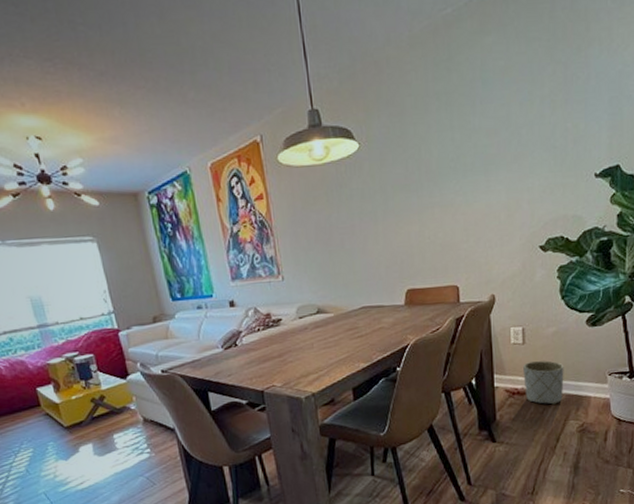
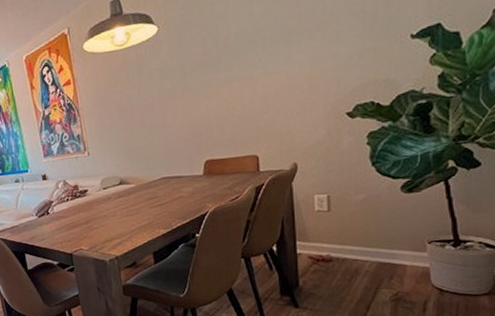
planter: present [523,360,564,405] -> none [329,228,375,272]

